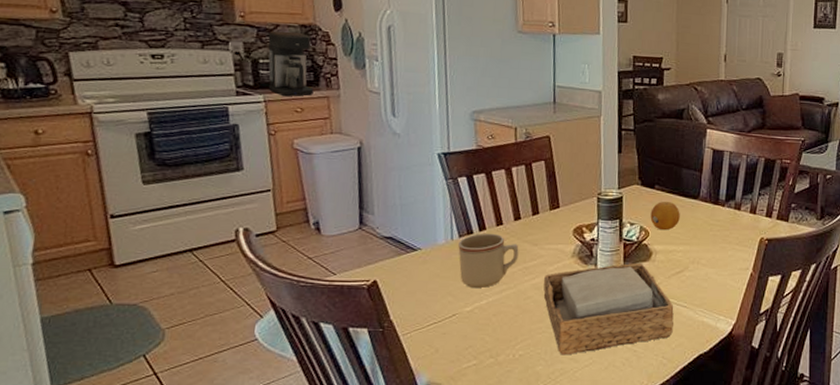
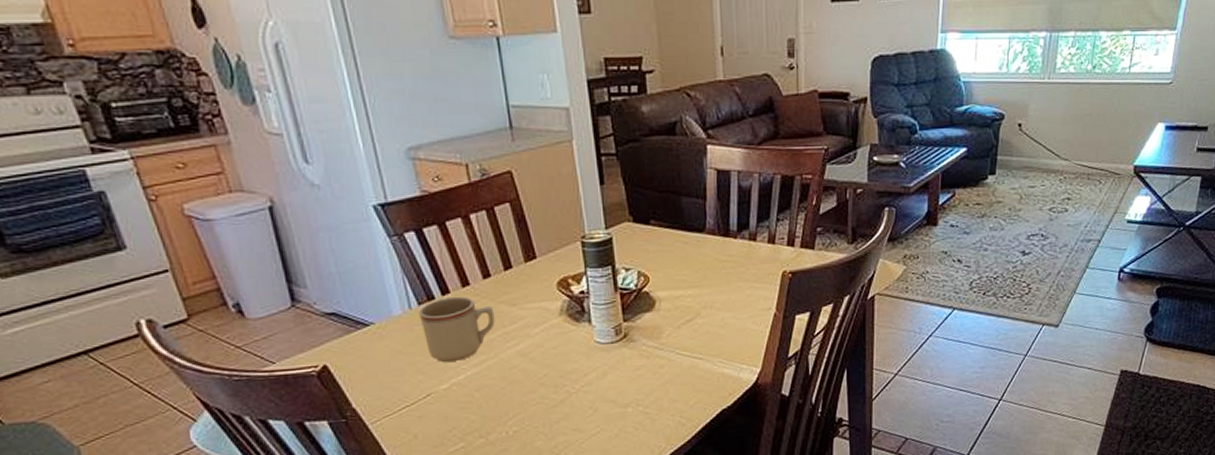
coffee maker: present [268,31,314,97] -> none [114,61,195,150]
napkin holder: present [543,262,674,355] -> none [530,314,689,427]
fruit: present [650,202,680,231] -> none [648,239,685,274]

